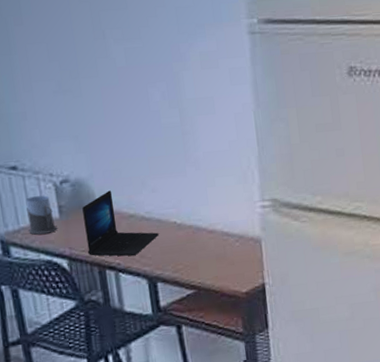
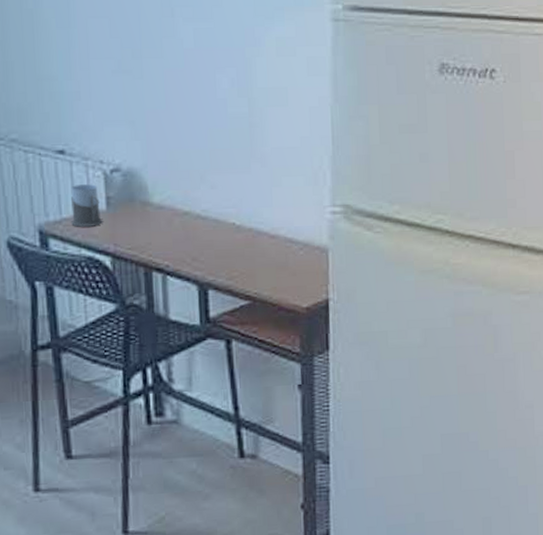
laptop: present [82,190,159,257] -> none [132,183,215,258]

